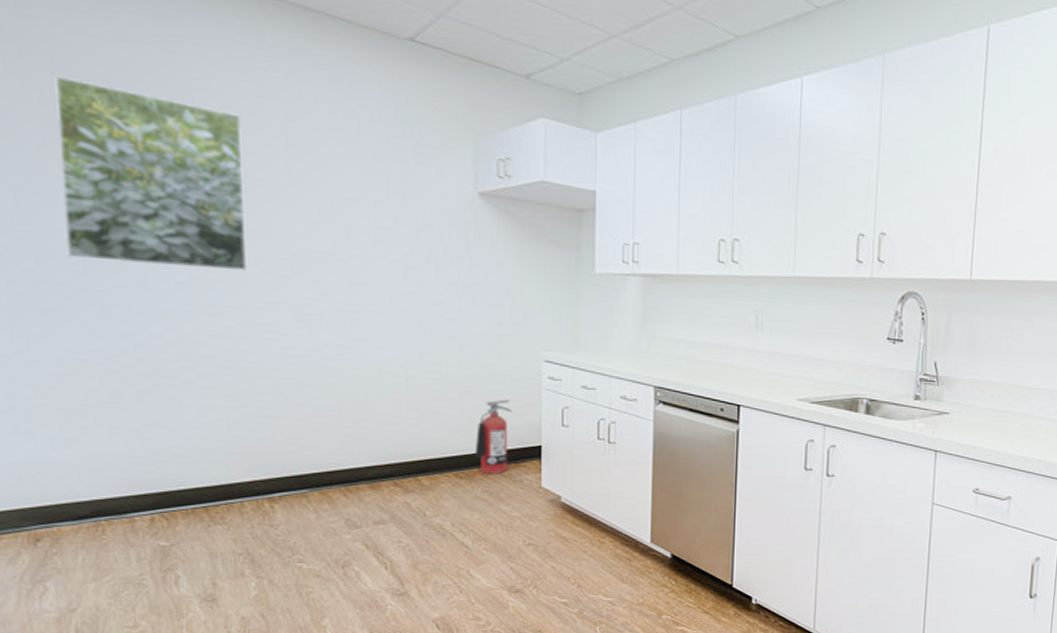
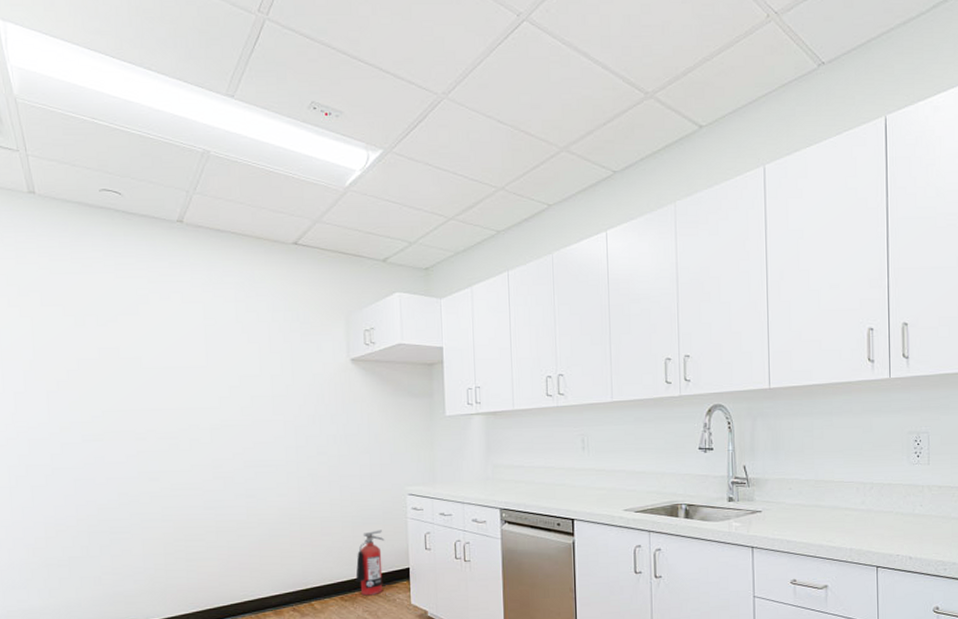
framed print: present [54,75,248,271] -> none [42,305,179,445]

